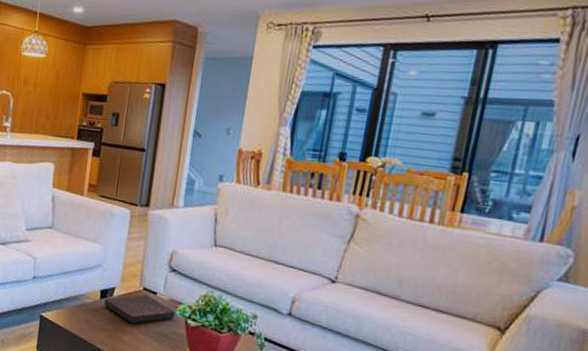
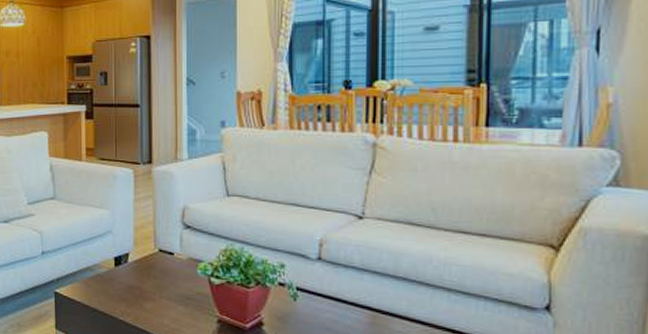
book: present [104,294,175,324] -> none [120,256,197,289]

